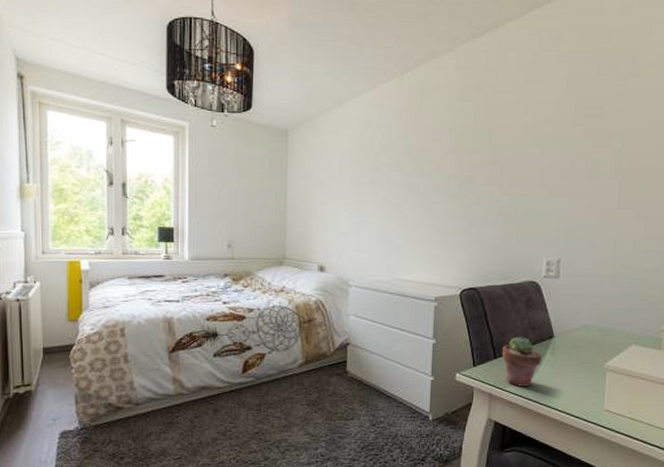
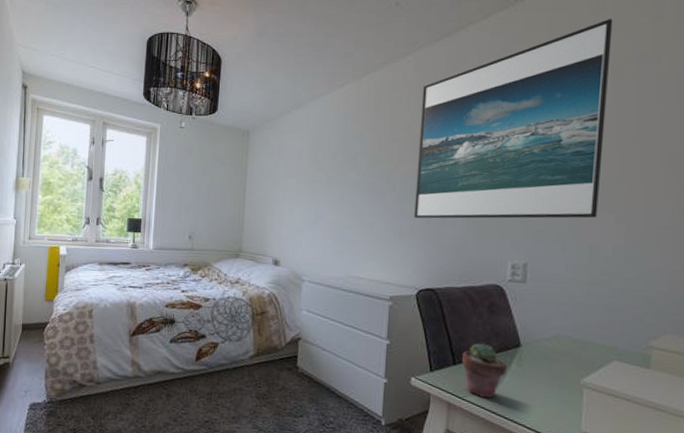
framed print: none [457,20,639,219] -> present [414,19,613,219]

